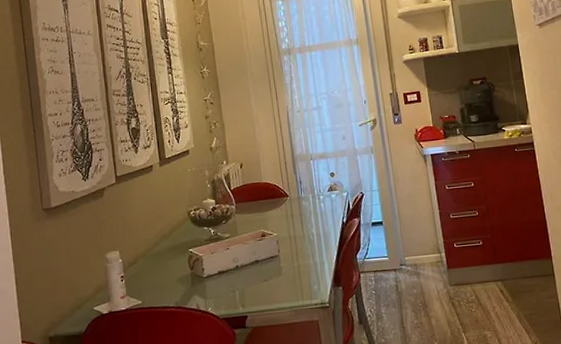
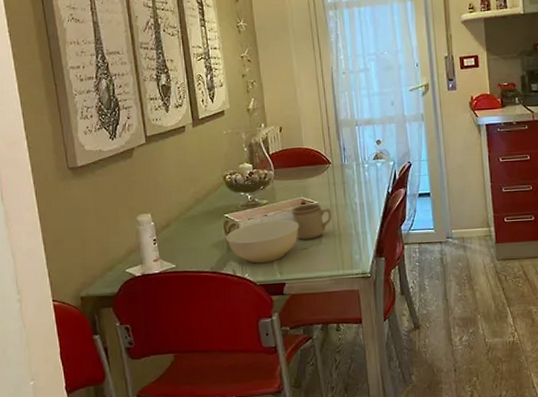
bowl: none [190,252,260,297] -> present [226,220,299,264]
mug: none [251,235,291,272] -> present [291,203,332,240]

